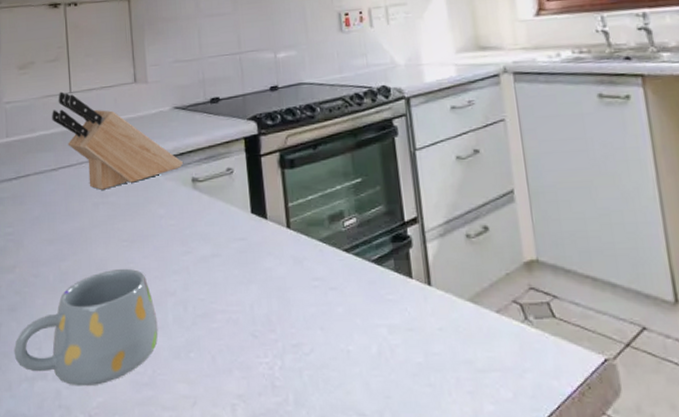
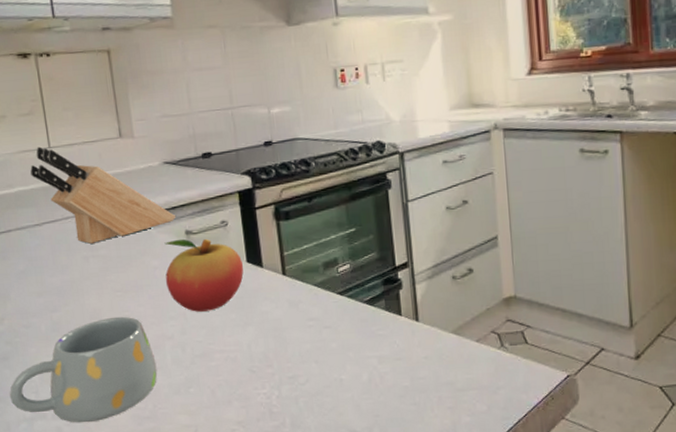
fruit: none [170,186,248,266] -> present [164,238,244,312]

